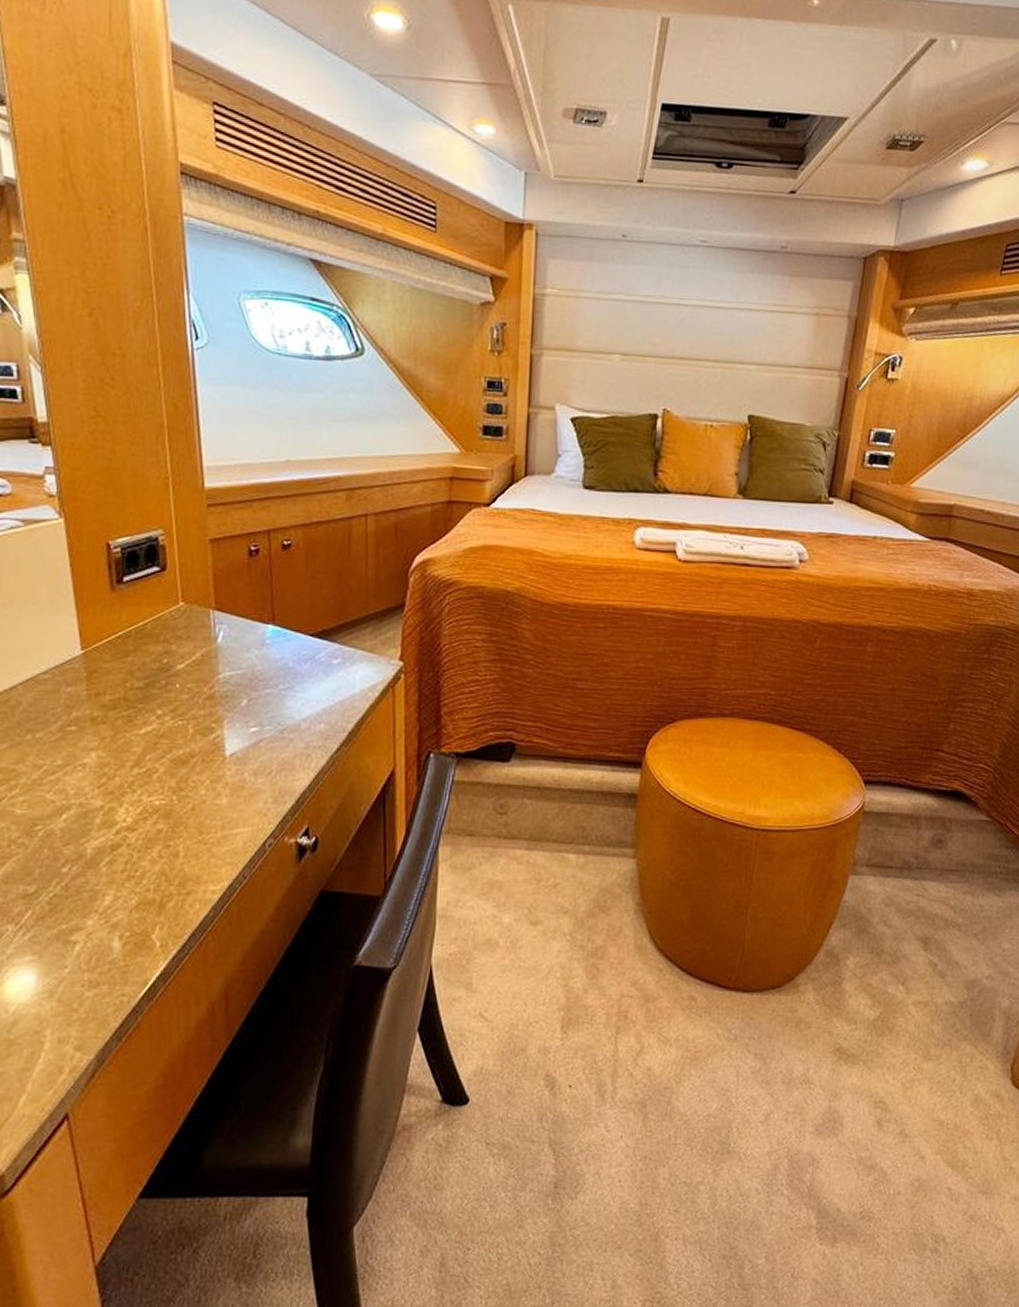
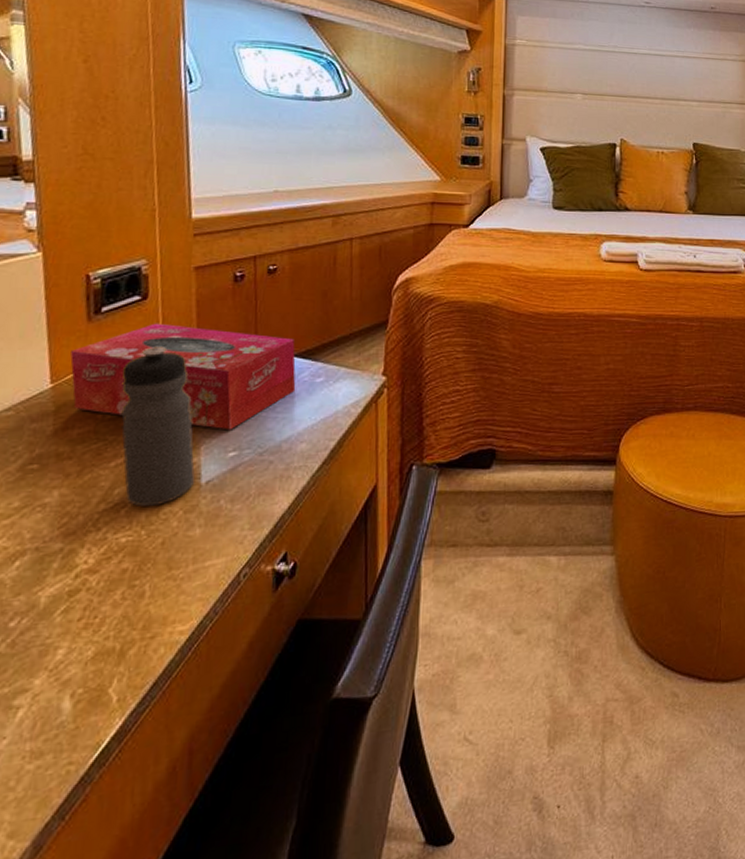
tissue box: none [97,595,313,706] -> present [70,323,296,431]
water bottle: none [146,619,219,773] -> present [121,347,195,506]

